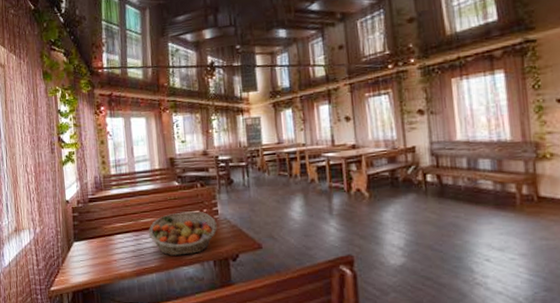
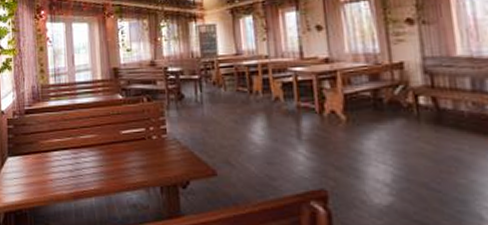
fruit basket: present [149,211,217,256] -> none [89,129,165,179]

